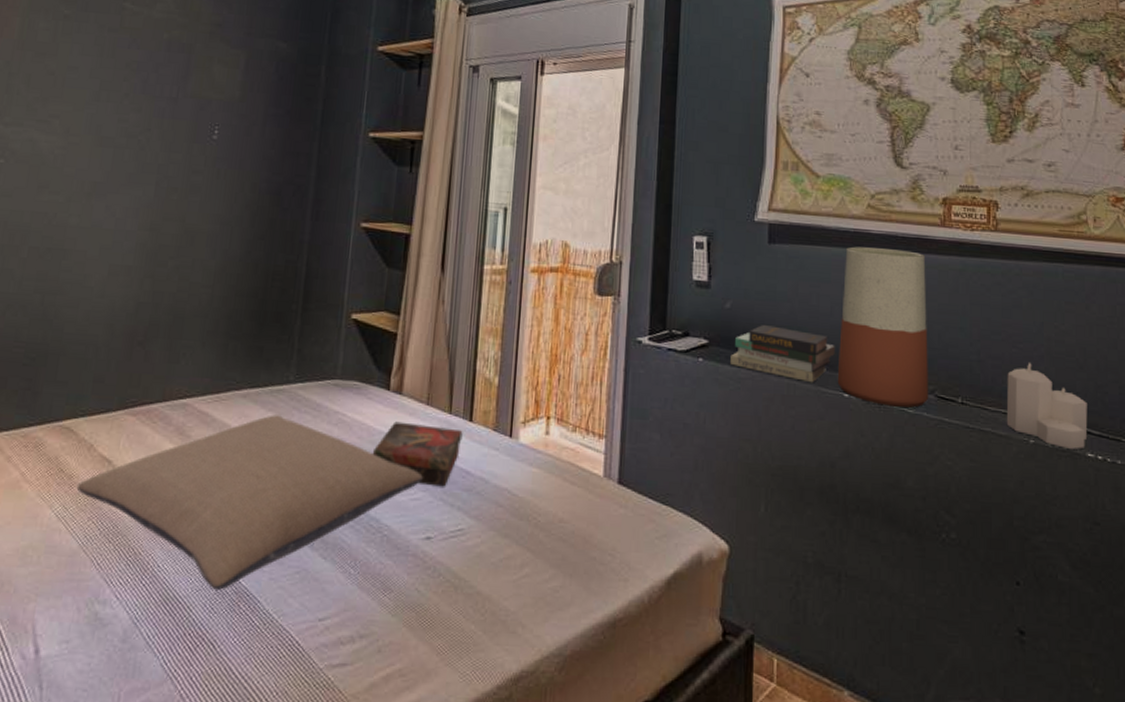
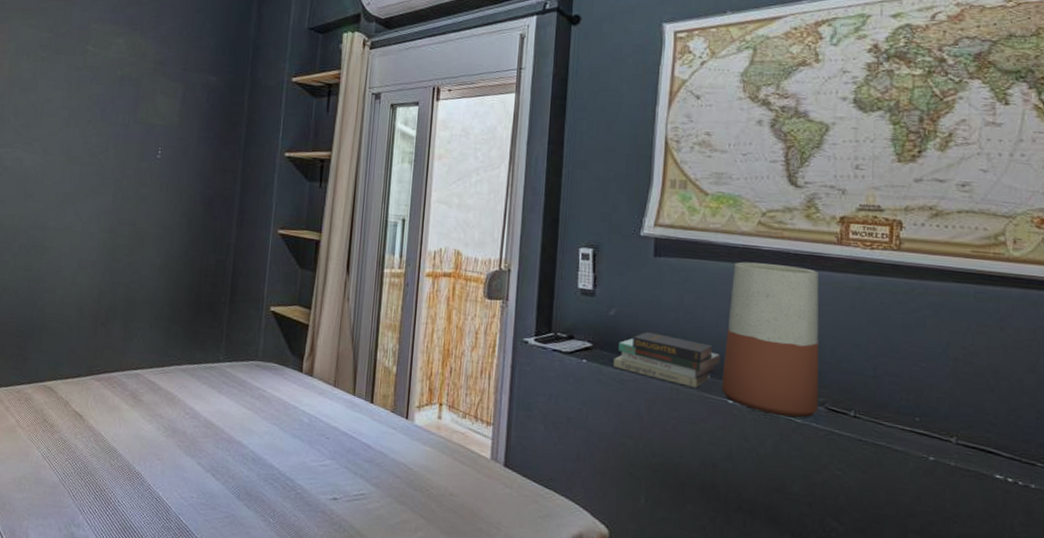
pillow: present [76,415,423,590] -> none [56,387,330,525]
book: present [372,421,463,487] -> none [287,399,365,457]
candle: present [1006,361,1088,449] -> none [903,380,998,470]

